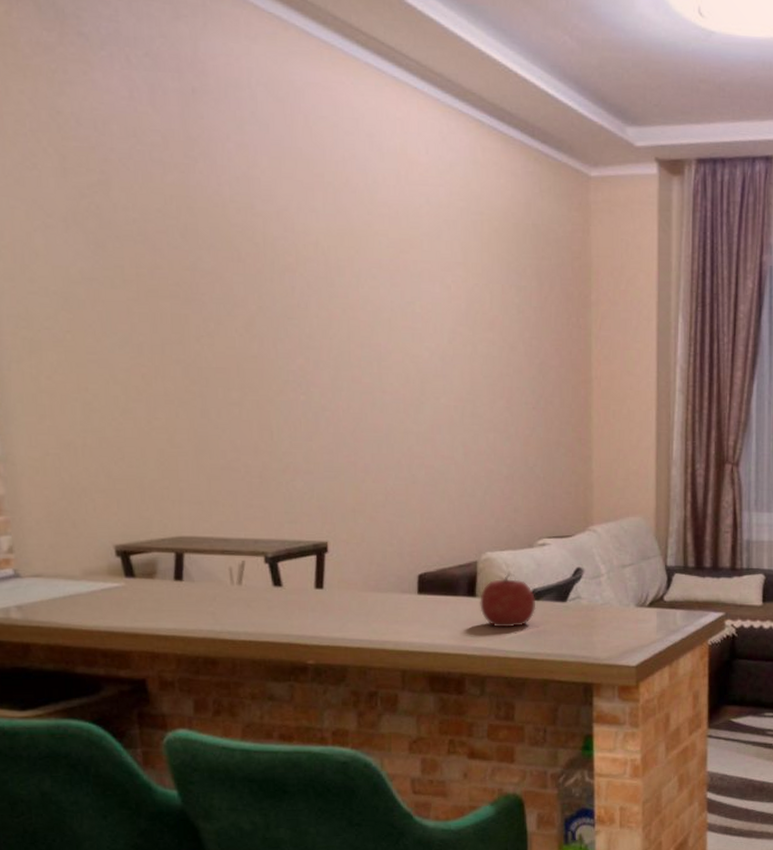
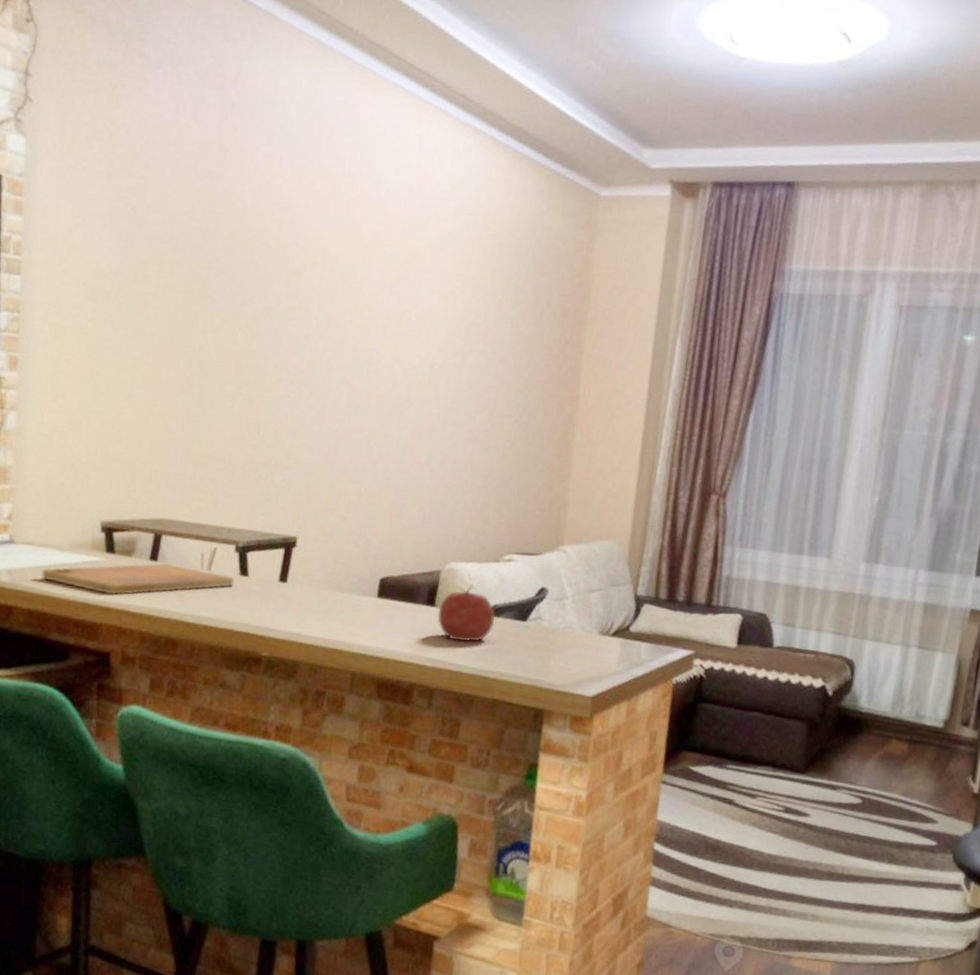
cutting board: none [57,583,269,621] -> present [42,563,235,595]

